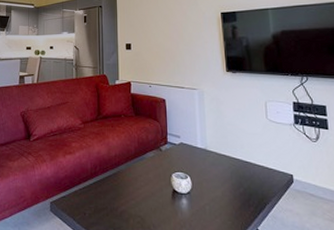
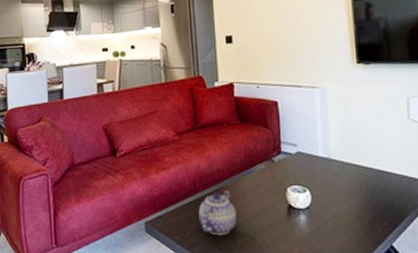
teapot: none [97,175,130,216] -> present [198,191,237,235]

